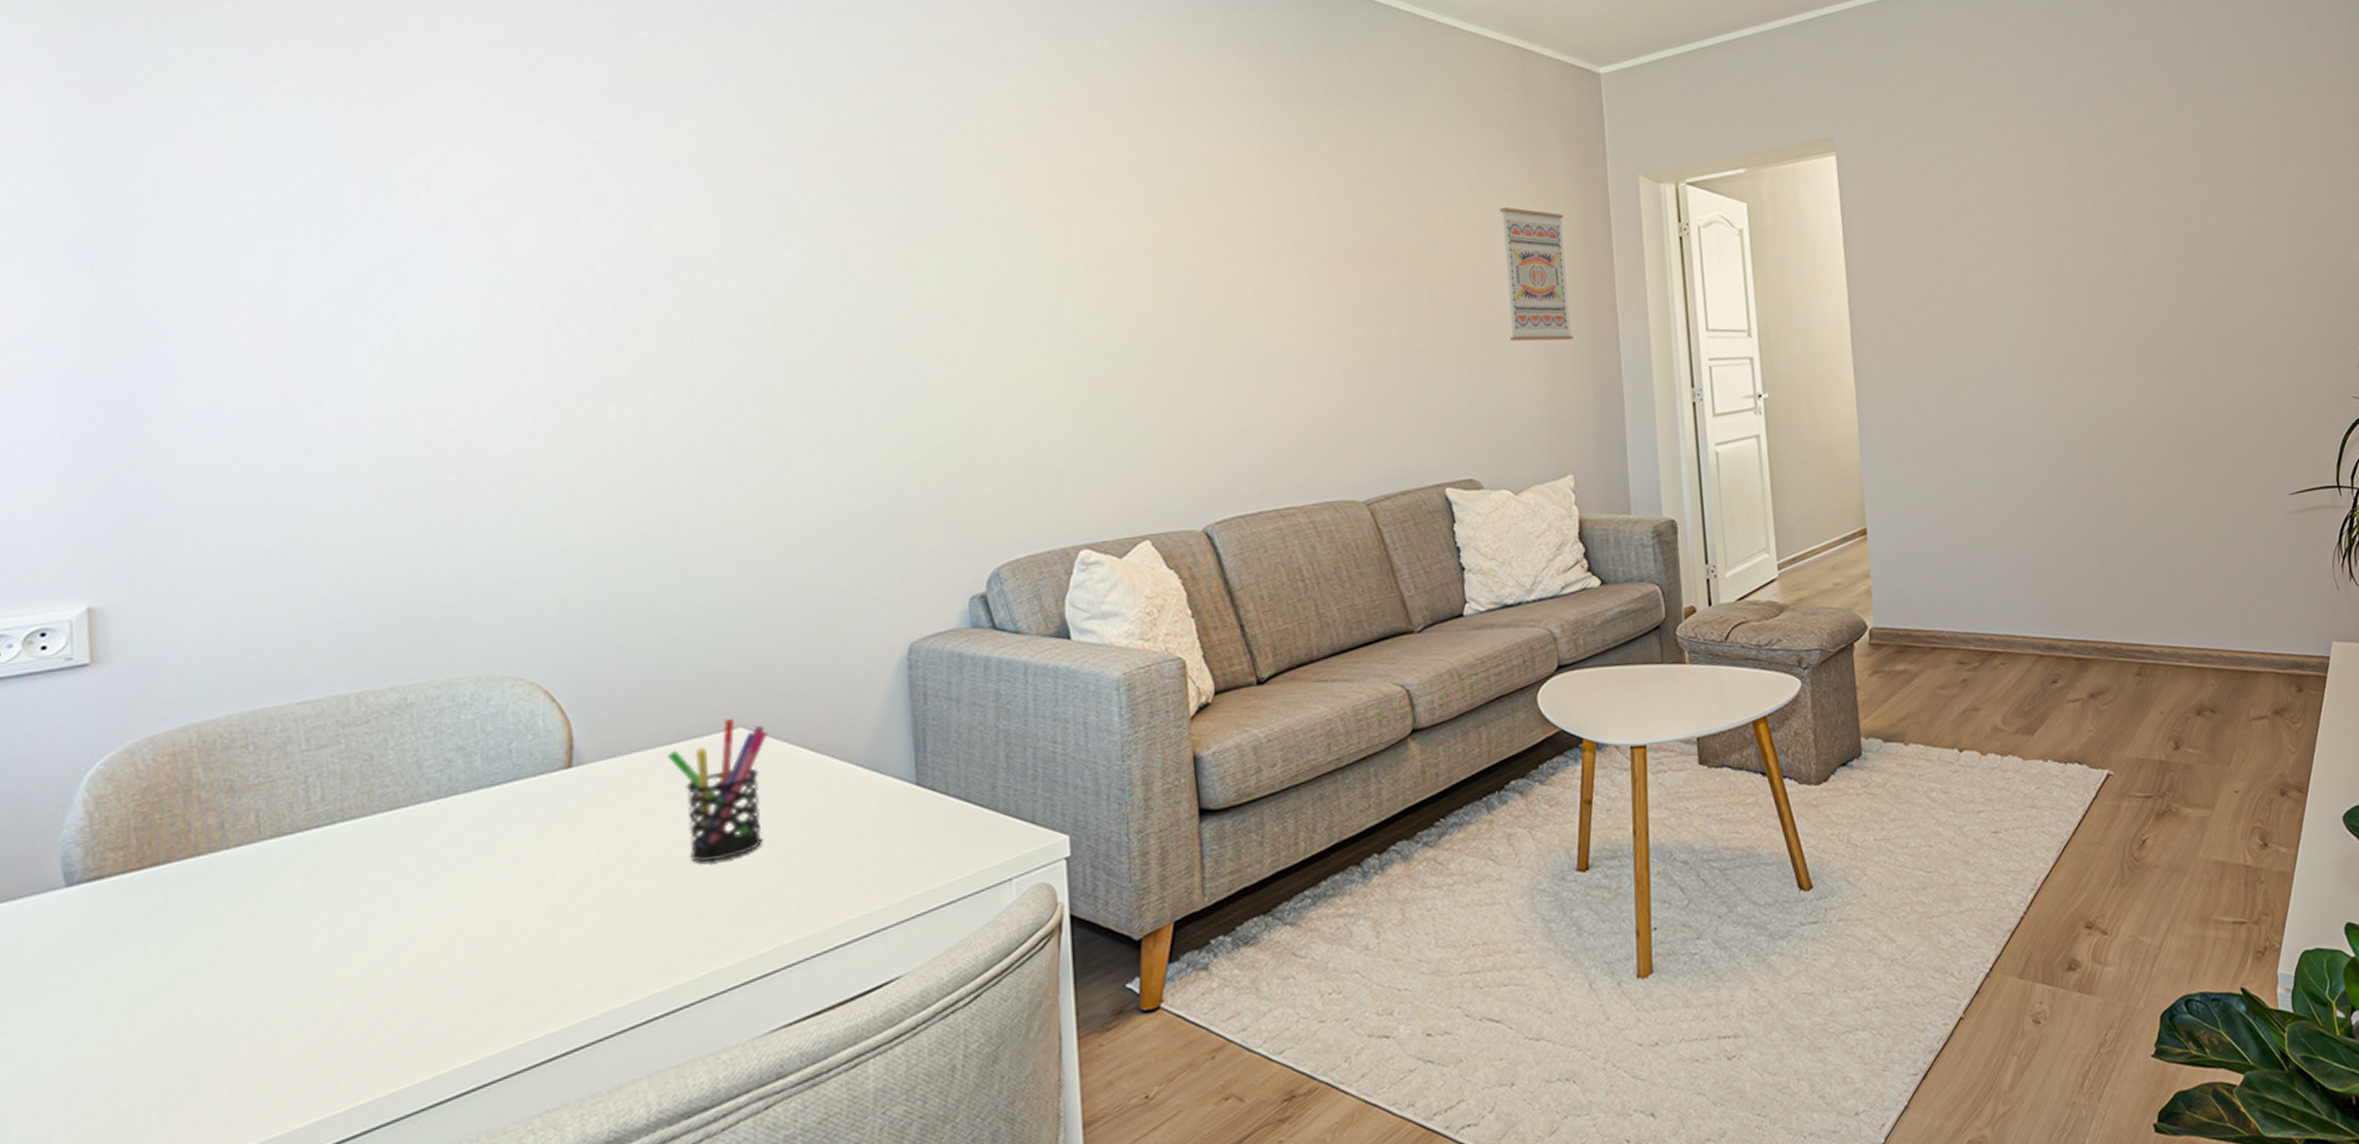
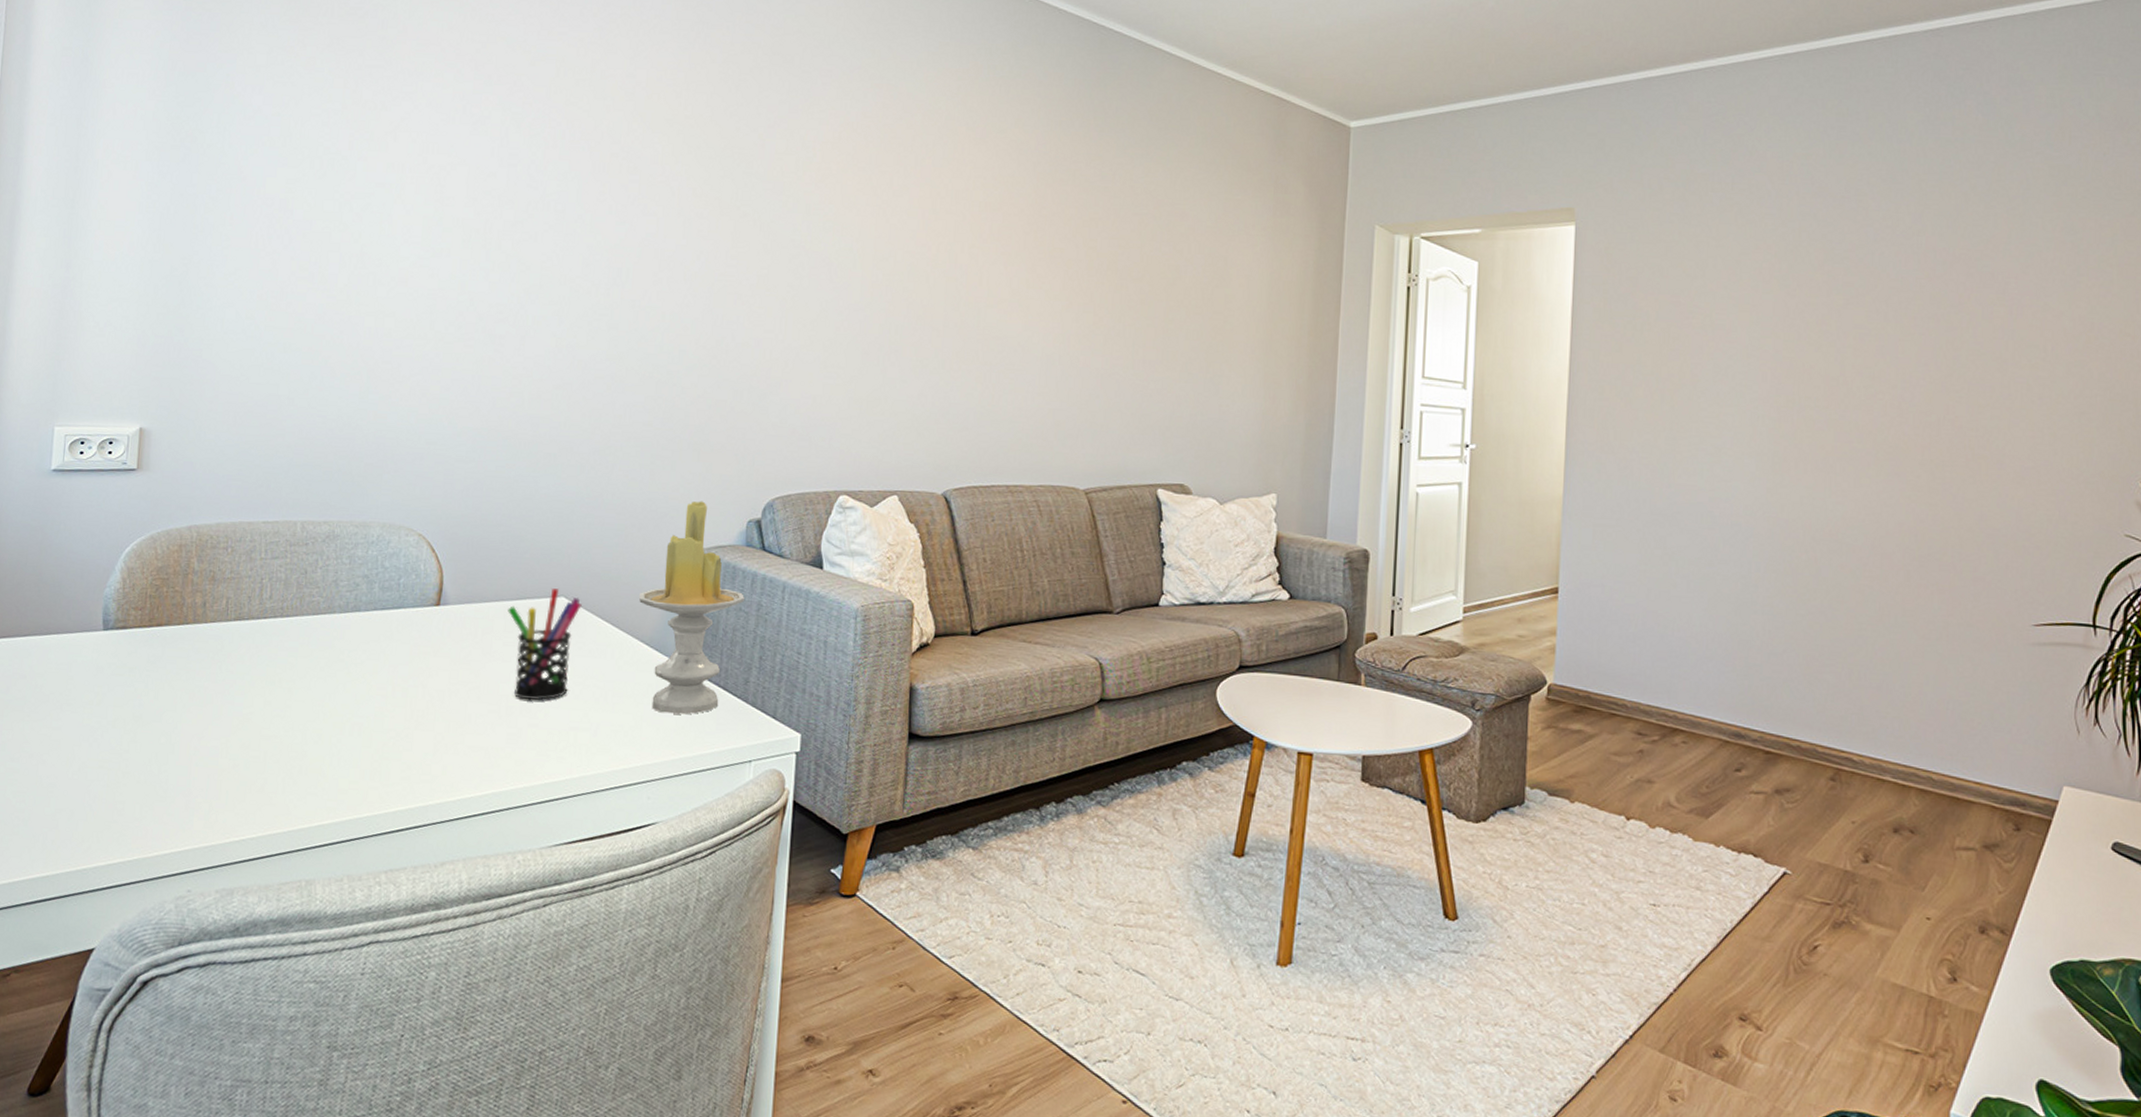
candle: none [843,583,978,844] -> present [639,501,744,715]
wall art: present [1499,207,1574,342] -> none [1233,242,1299,370]

